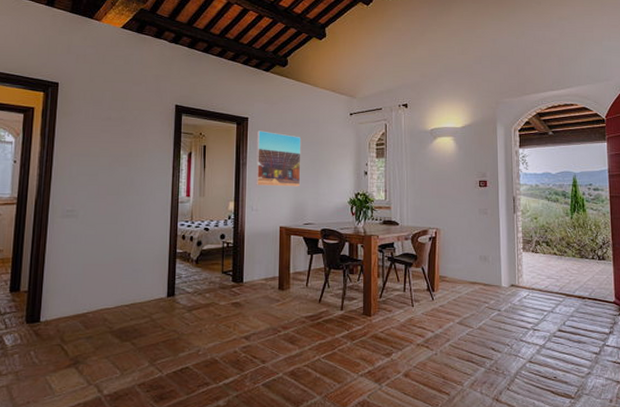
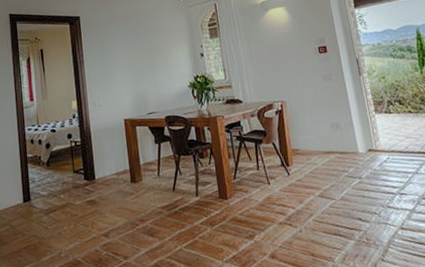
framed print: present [256,130,302,187] -> none [90,27,139,81]

